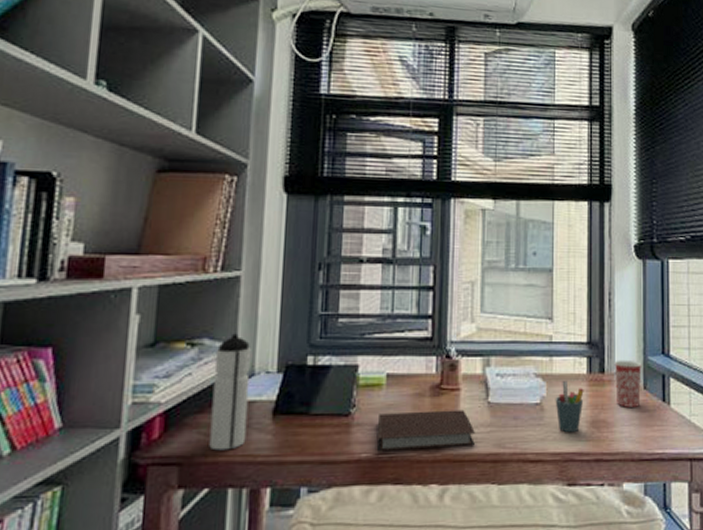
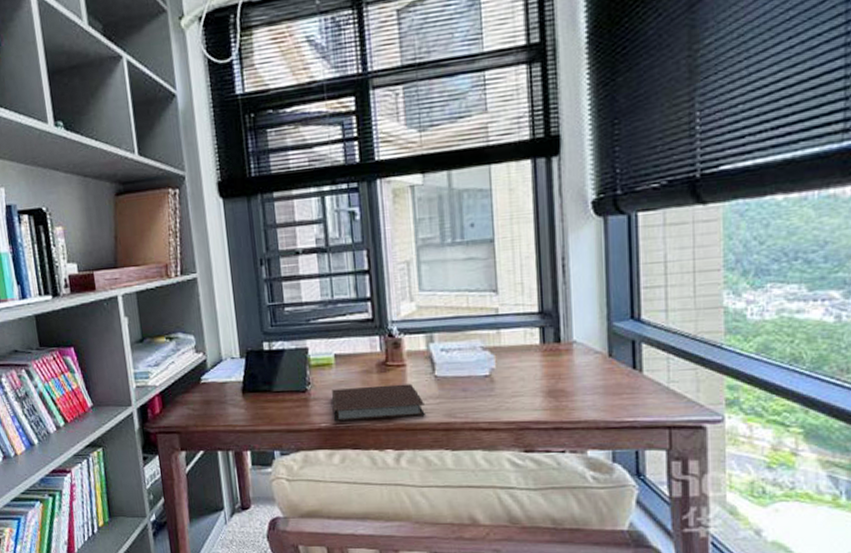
water bottle: present [209,333,252,451] -> none [188,327,225,422]
pen holder: present [555,380,584,433] -> none [505,351,538,403]
mug: present [614,360,642,407] -> none [571,327,606,376]

